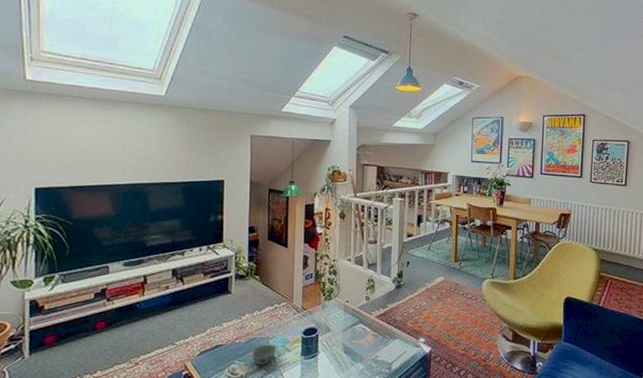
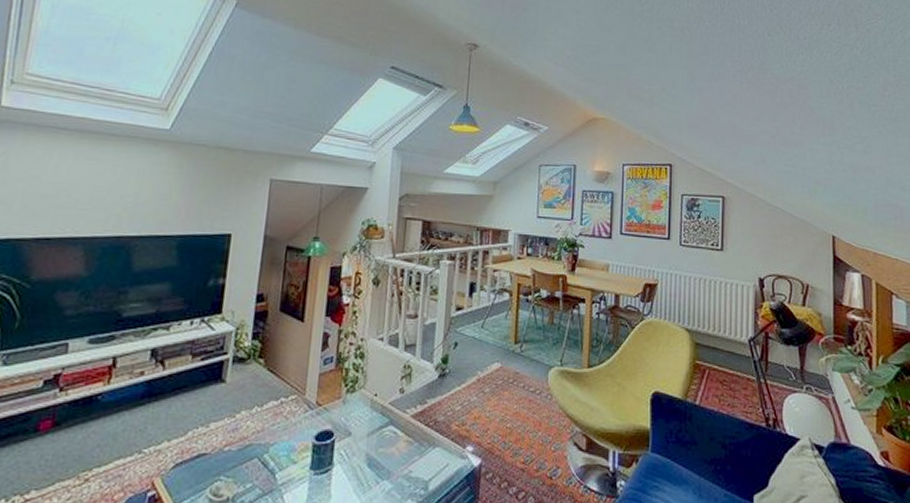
bowl: present [251,344,277,365] -> none [243,453,279,483]

